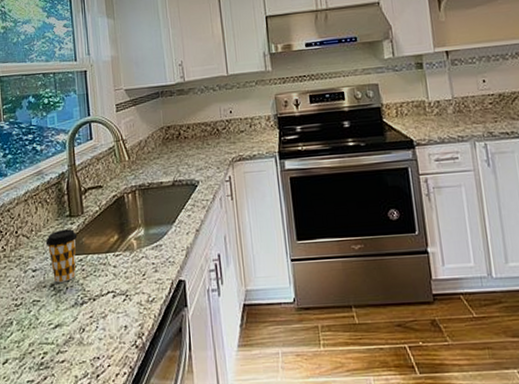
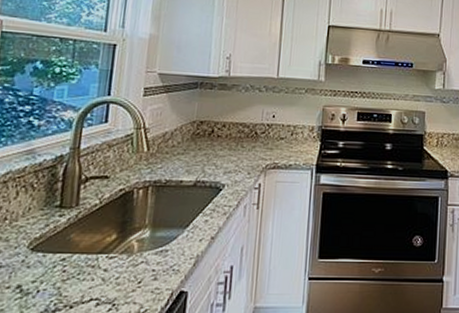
coffee cup: present [45,229,78,283] -> none [20,221,66,284]

